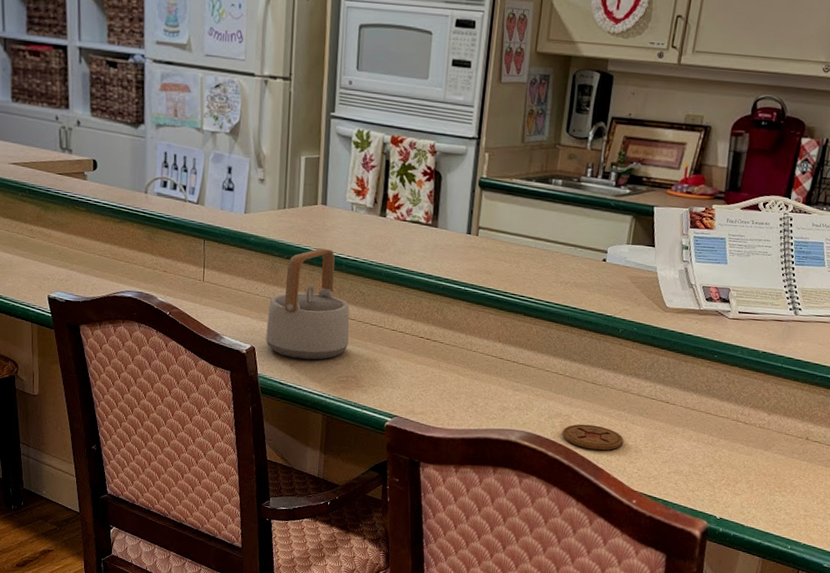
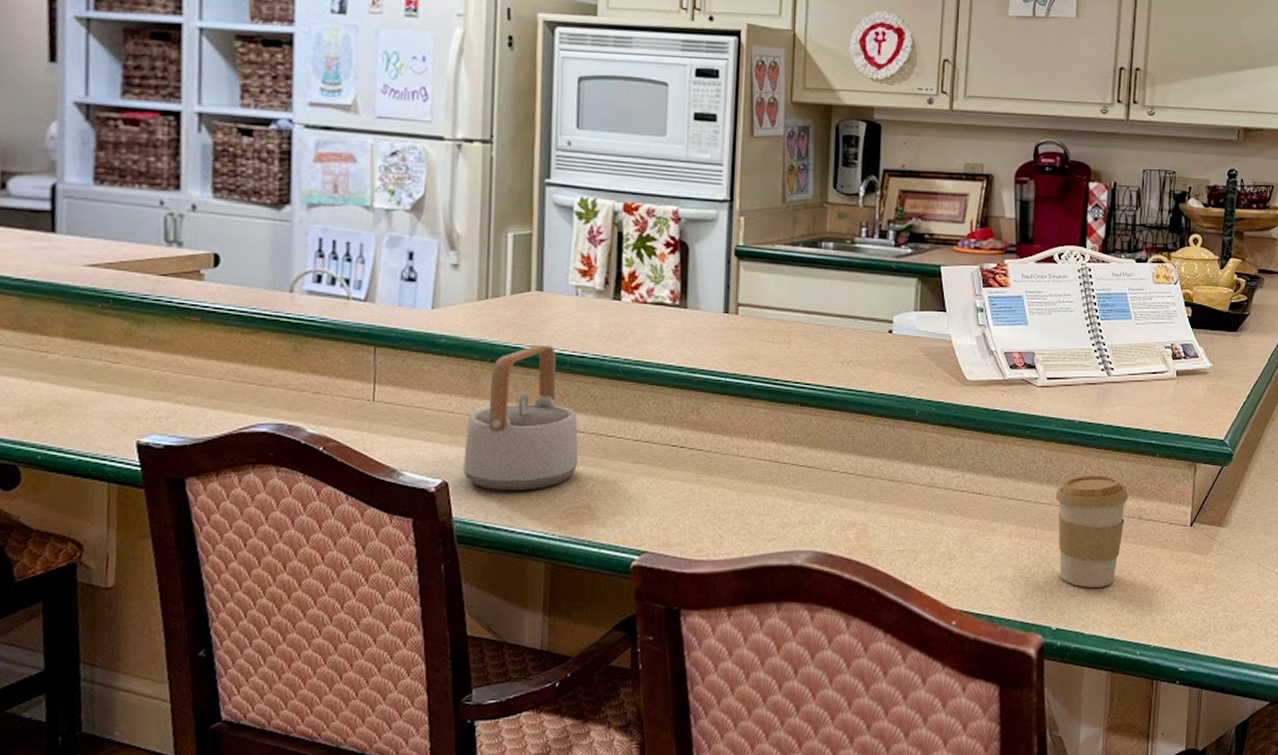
coaster: present [562,424,624,451] -> none [859,532,934,564]
coffee cup: none [729,398,800,491] -> present [1055,475,1129,588]

